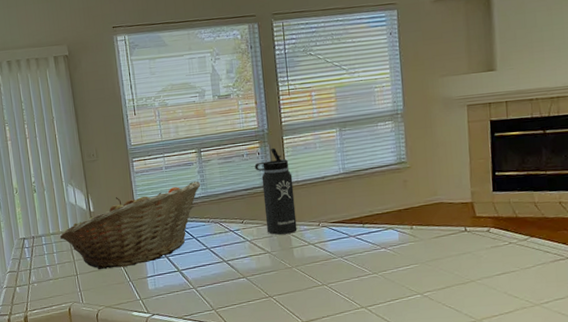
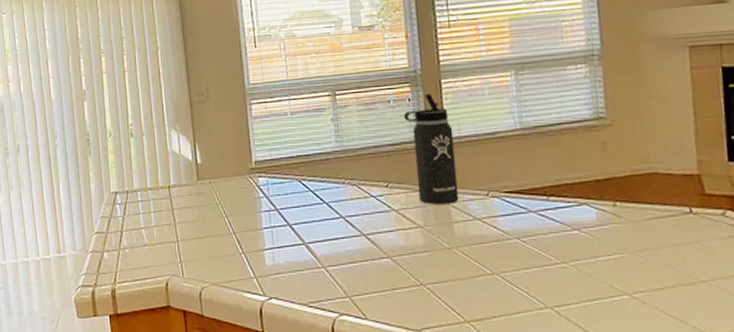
fruit basket: present [59,181,201,270] -> none [158,131,335,237]

